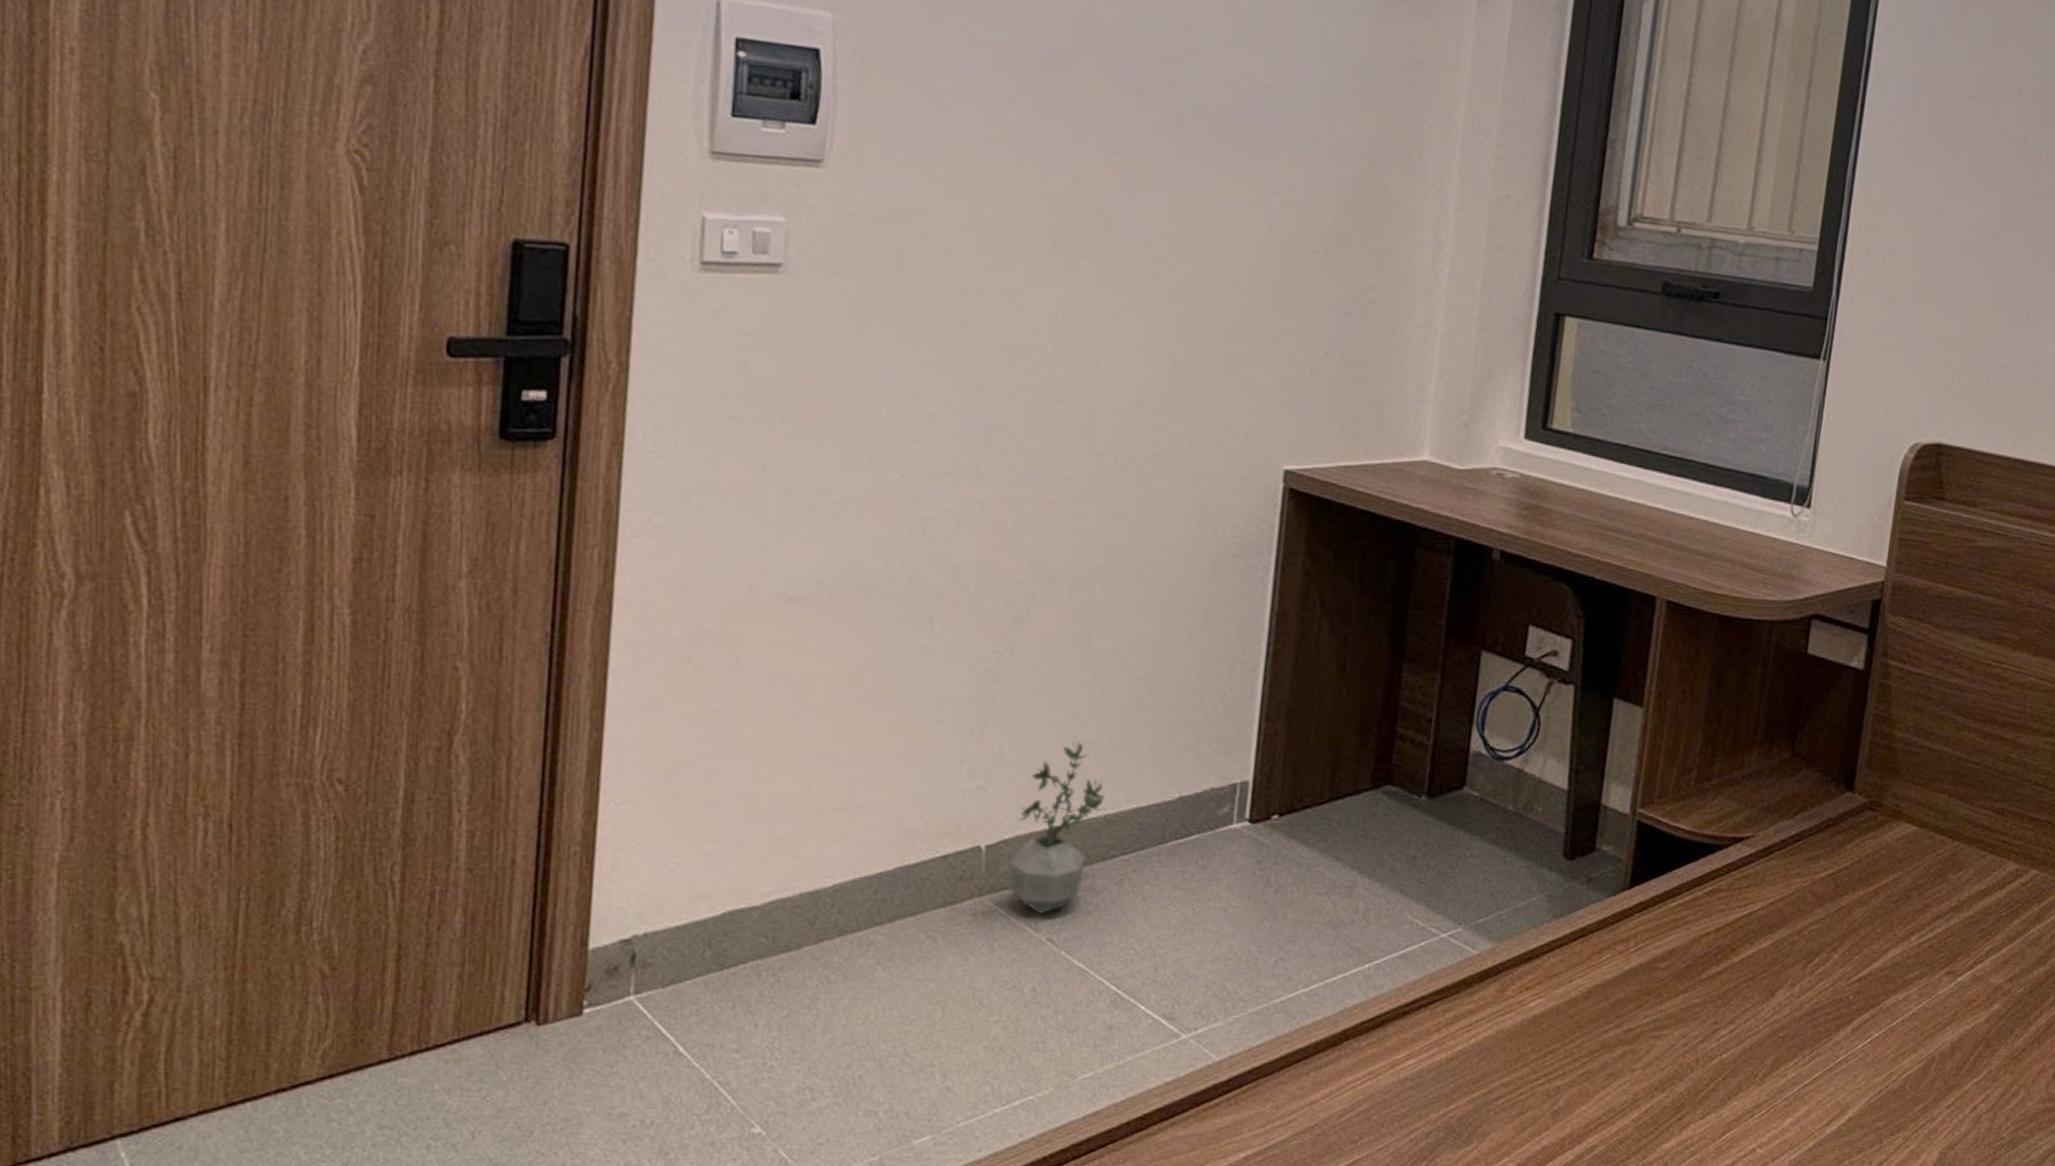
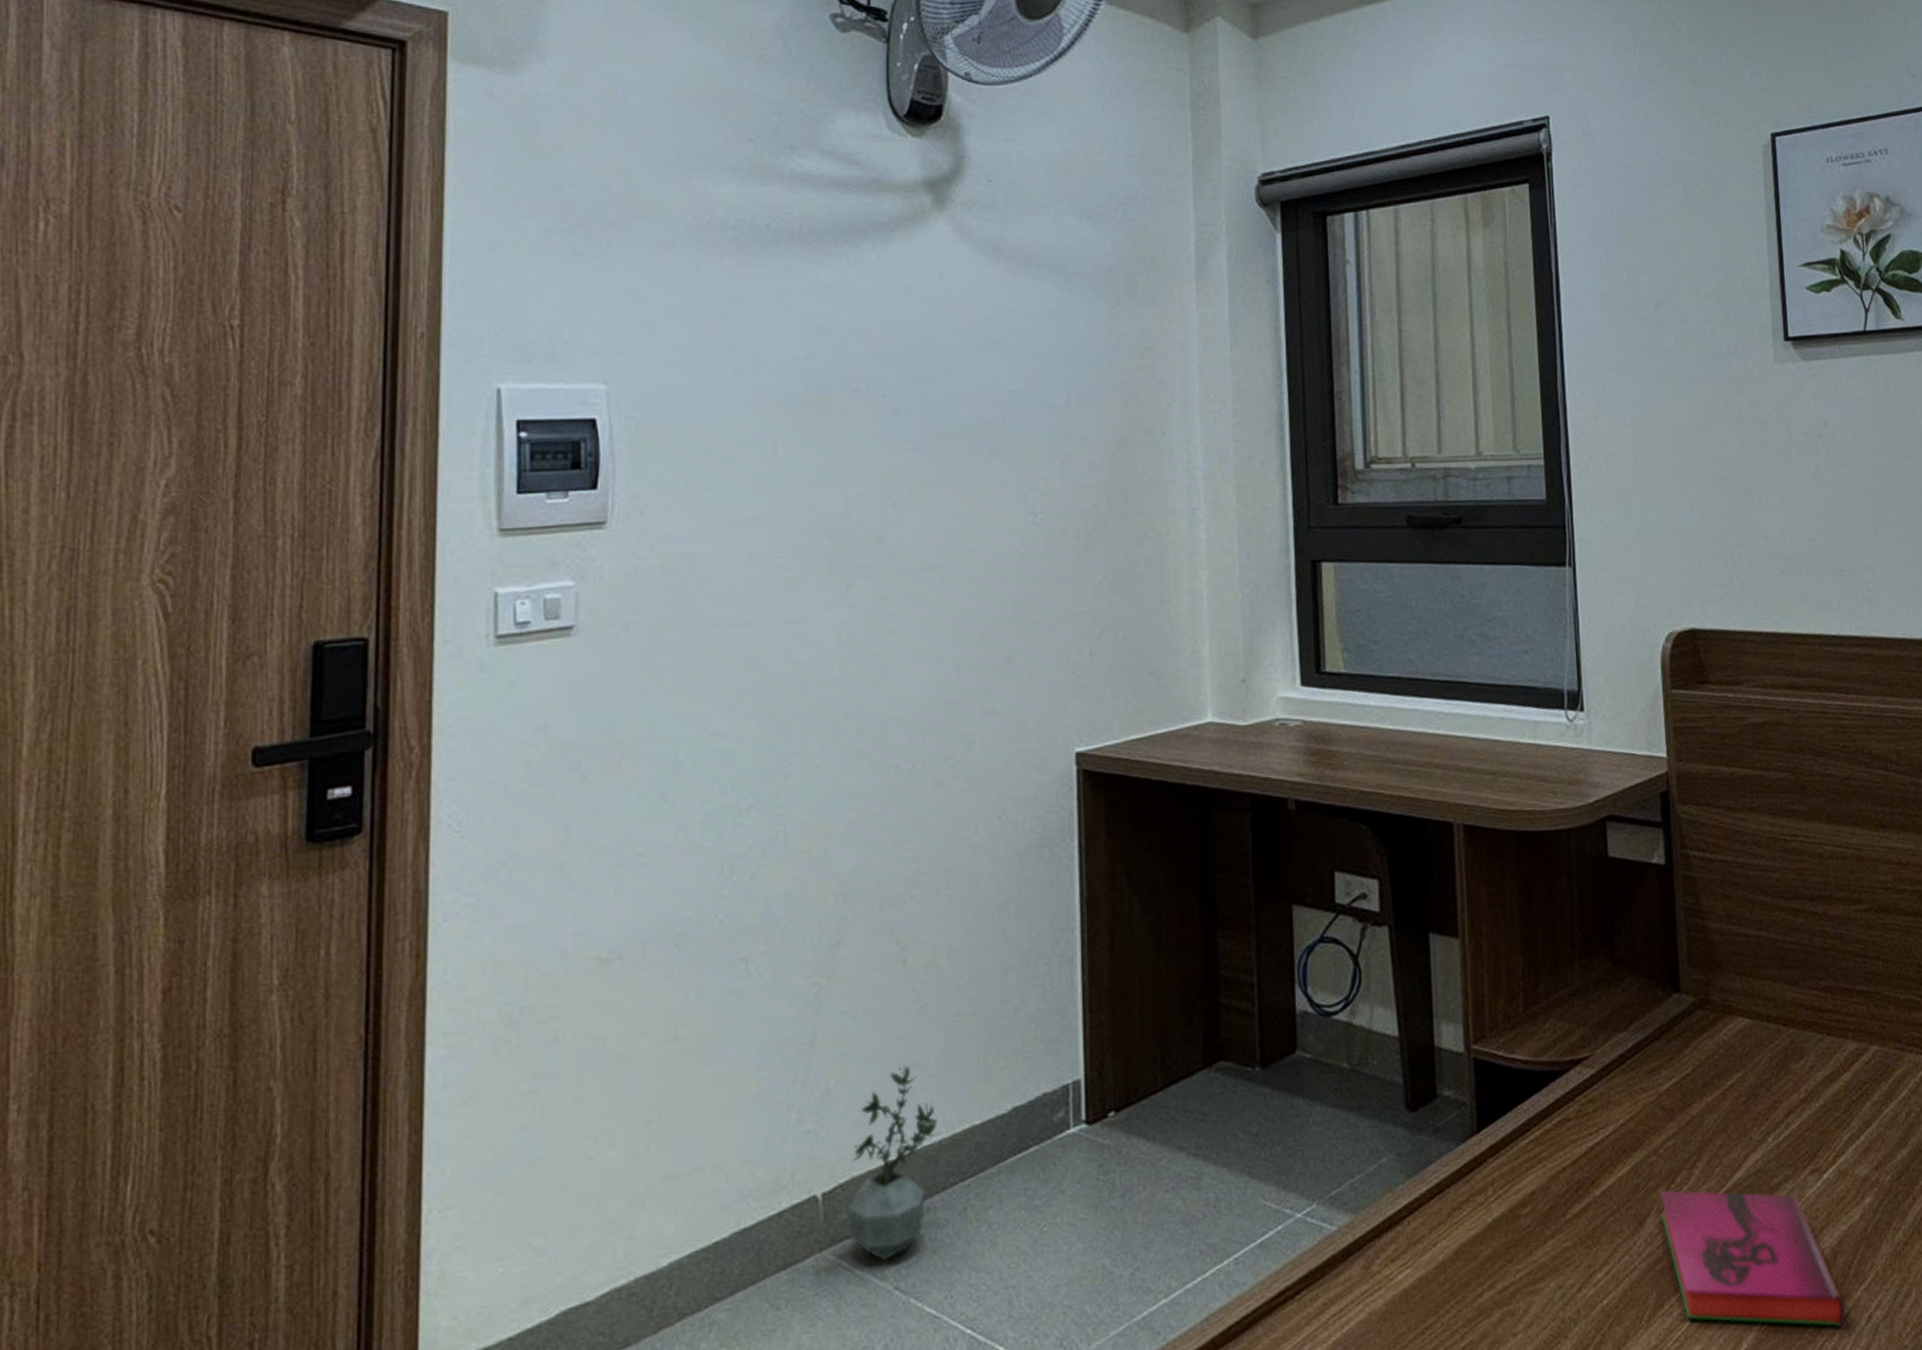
hardback book: none [1792,968,1953,1113] -> present [1659,1190,1846,1328]

